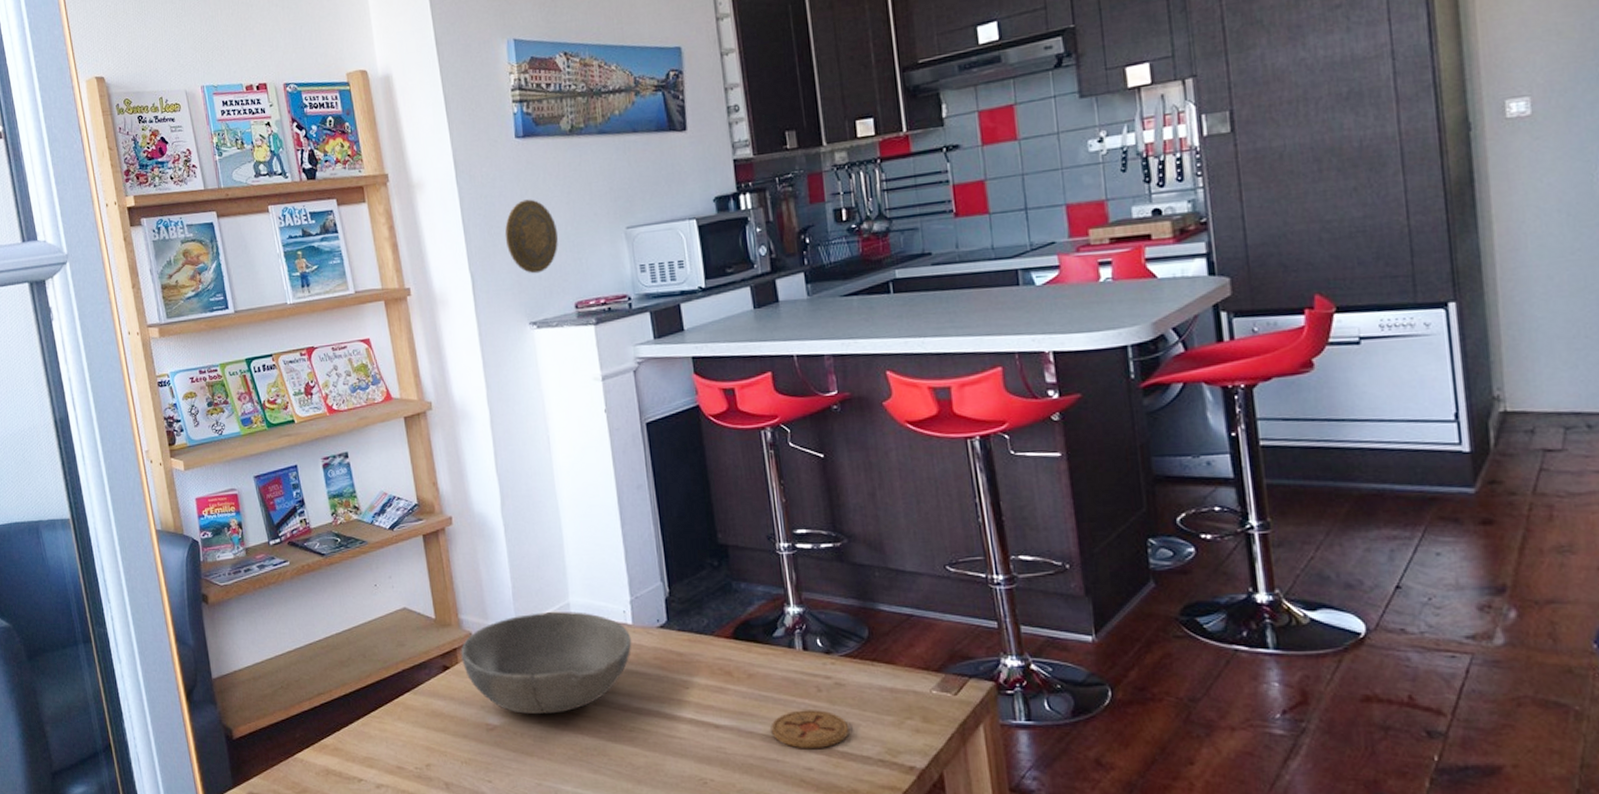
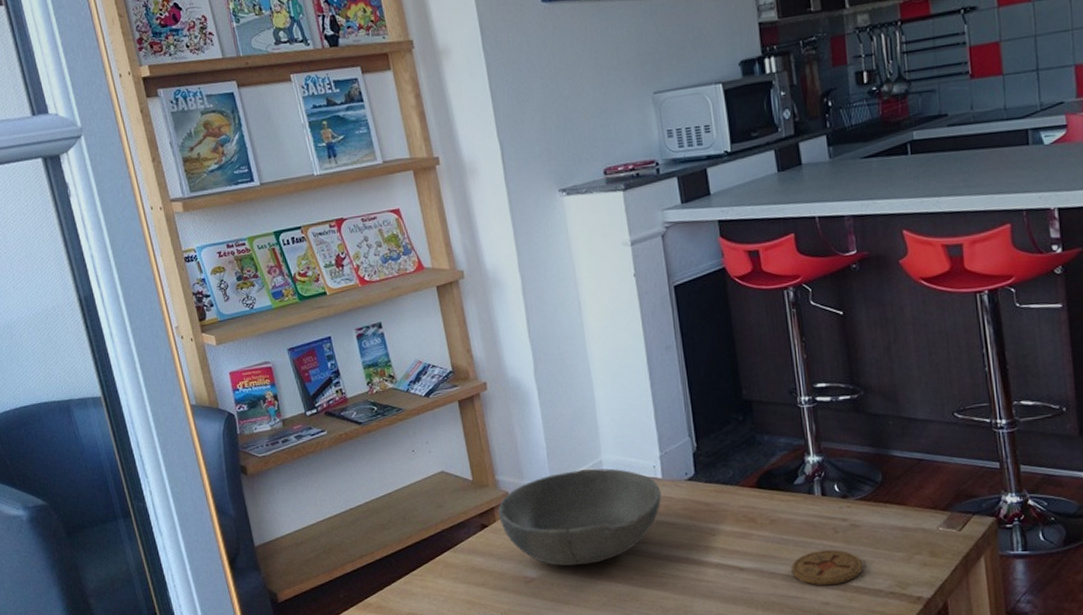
decorative plate: present [504,199,558,274] -> none [532,64,586,141]

